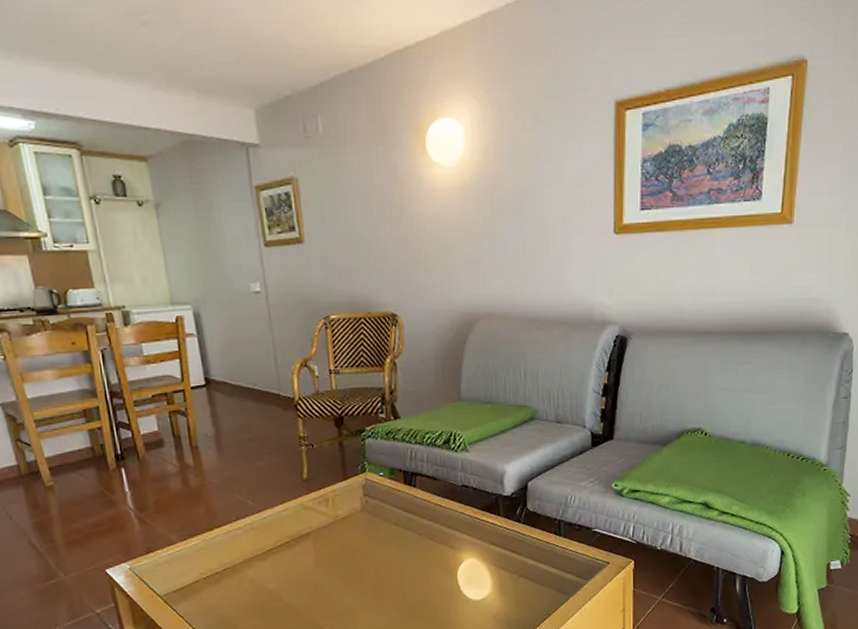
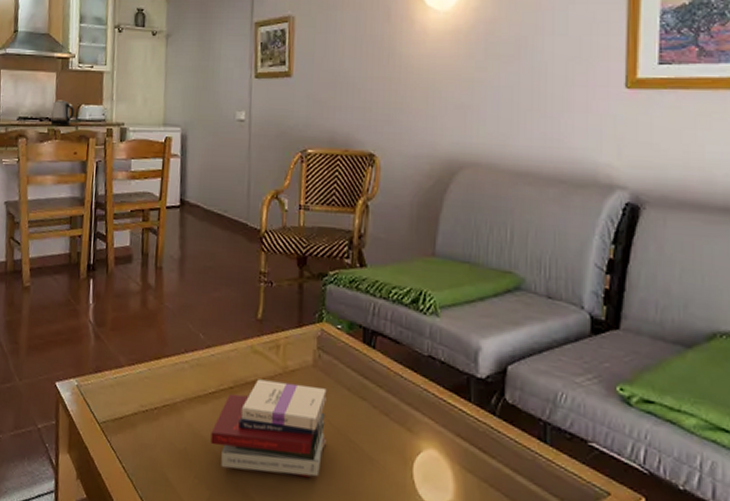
books: none [274,528,381,610] -> present [210,379,327,478]

